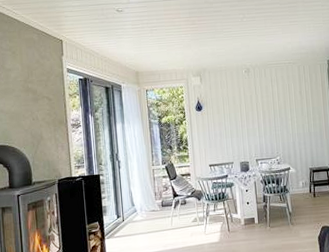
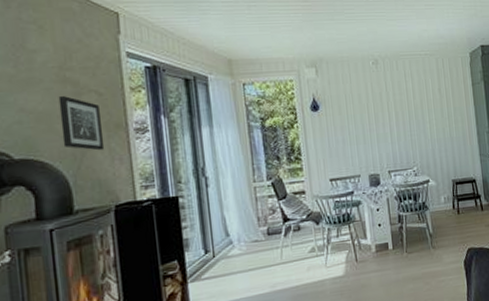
wall art: none [24,101,52,140] -> present [58,96,105,151]

